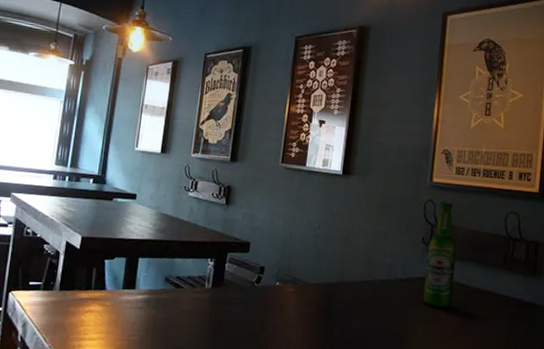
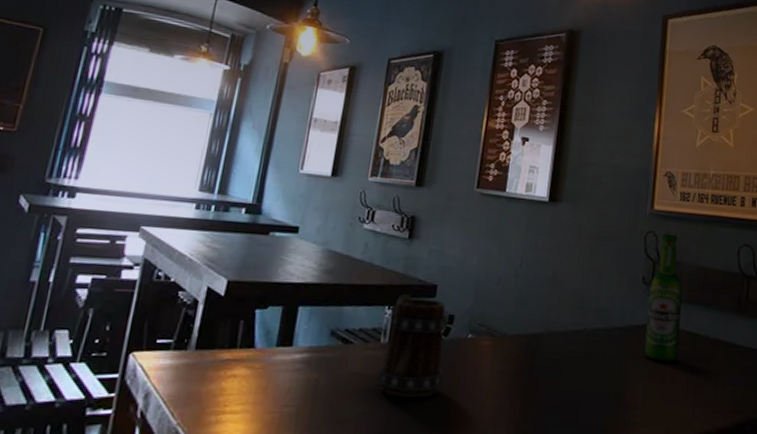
beer mug: none [203,249,259,332] -> present [377,294,447,398]

